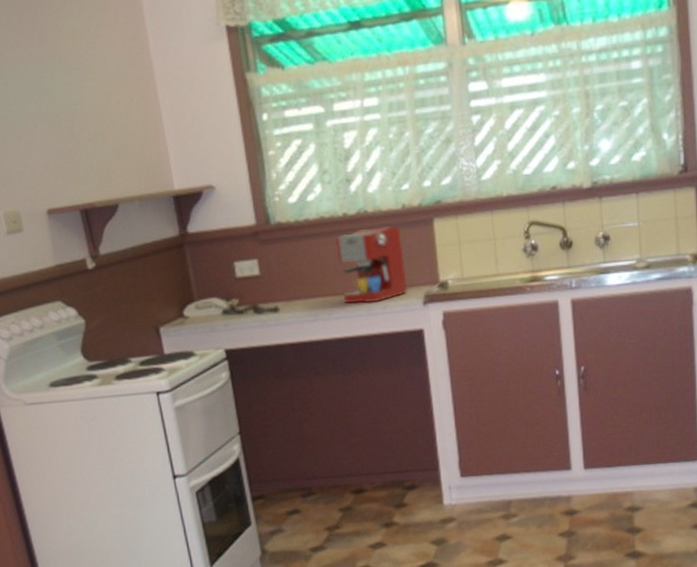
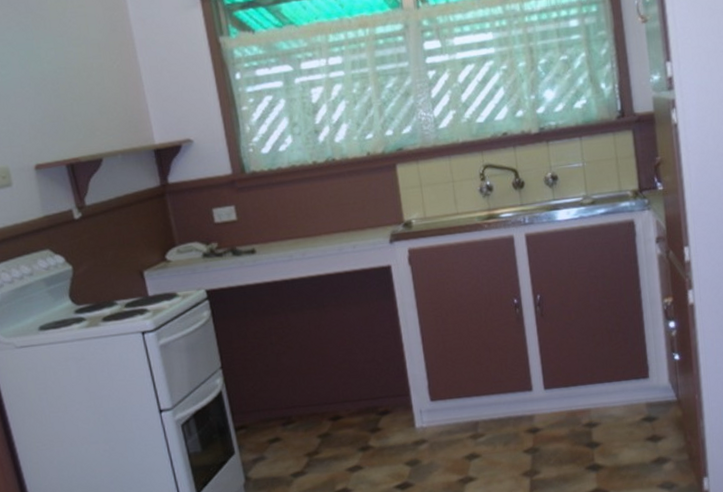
coffee maker: present [335,226,408,304] -> none [306,172,375,244]

